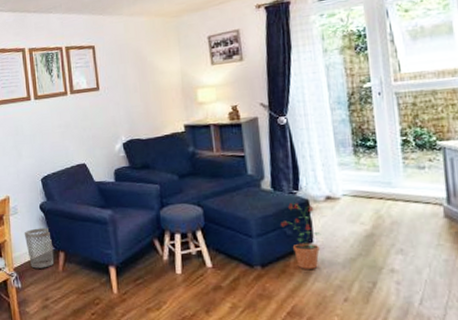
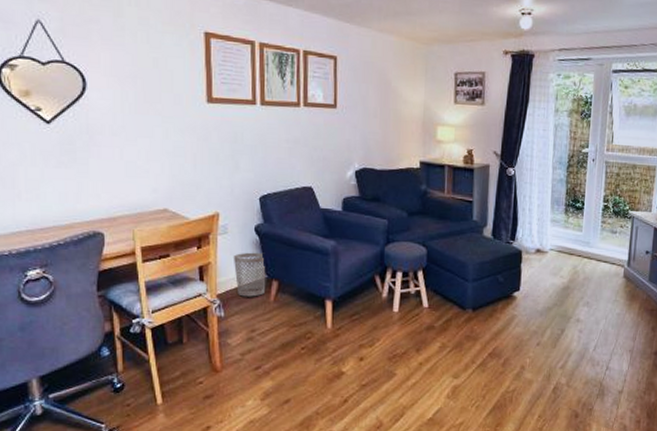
potted plant: present [281,203,321,269] -> none [495,252,528,315]

